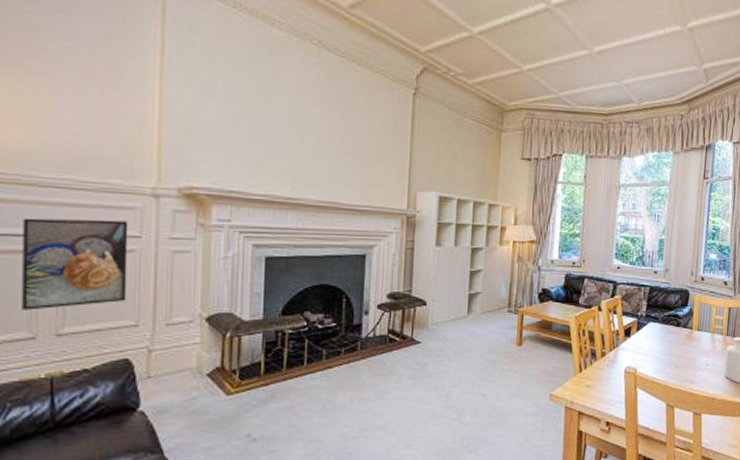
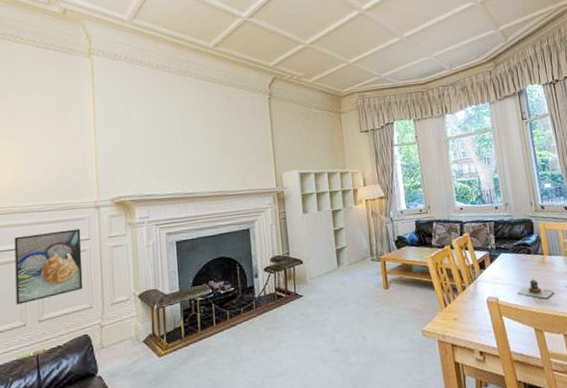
teapot: none [657,353,695,375] -> present [516,279,554,299]

